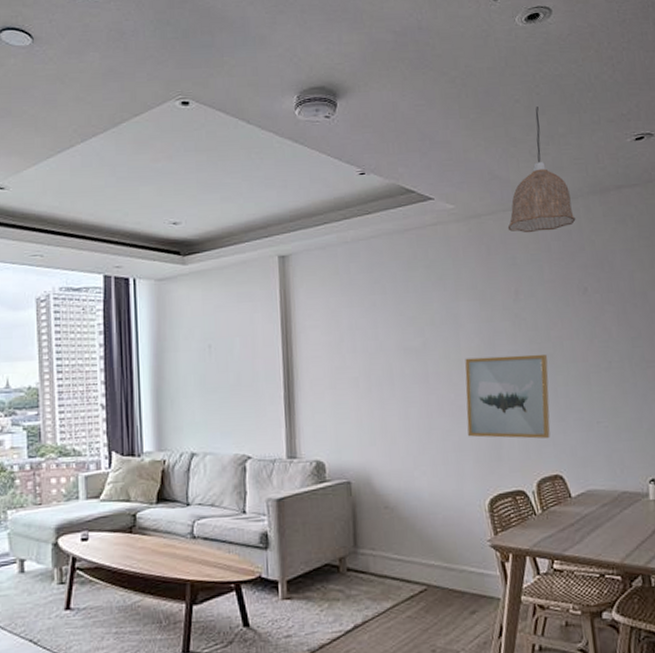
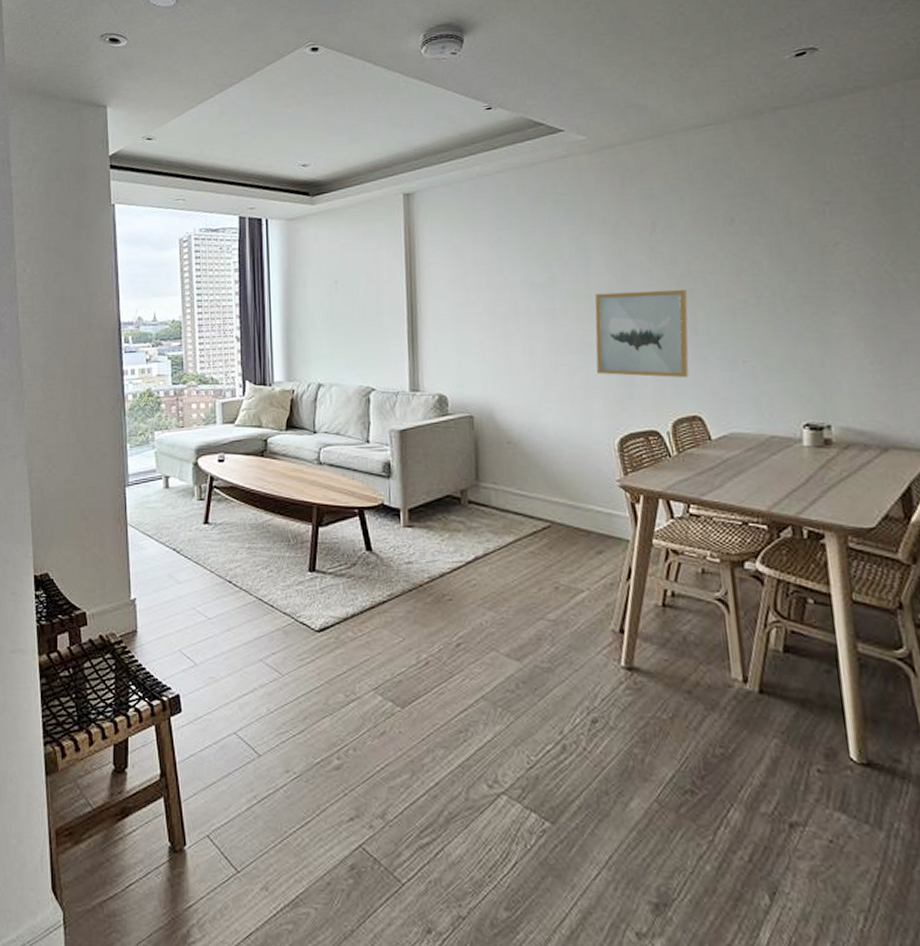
pendant lamp: present [507,107,576,233] -> none [644,27,723,163]

